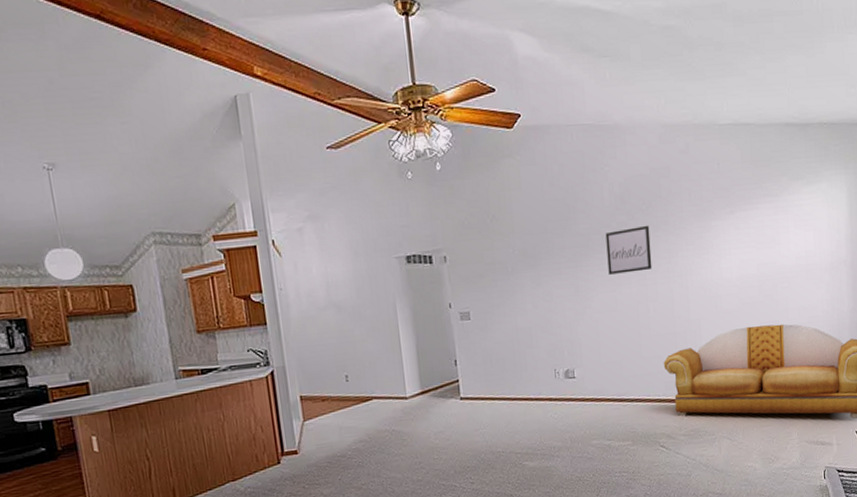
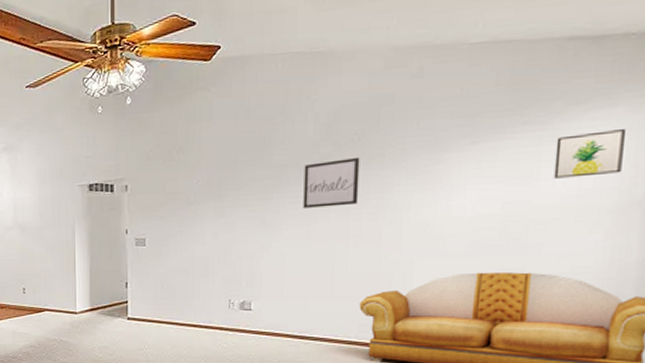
wall art: none [787,201,830,243] -> present [553,129,625,179]

